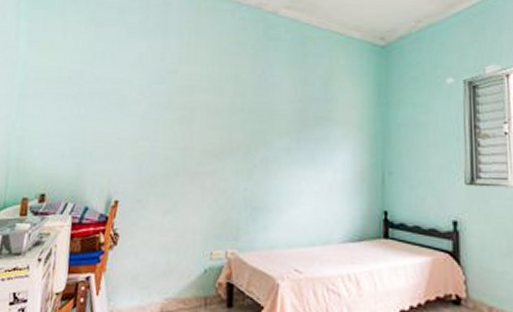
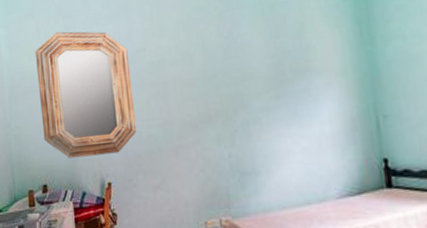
home mirror: none [51,37,160,171] -> present [35,31,137,158]

